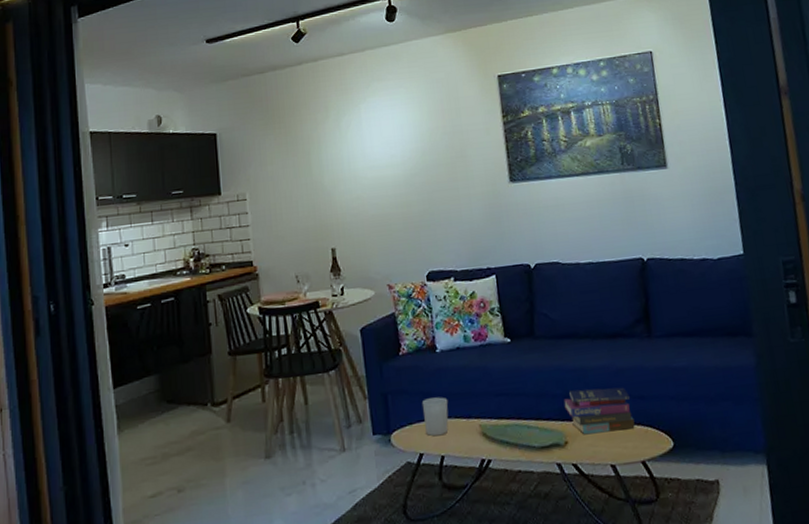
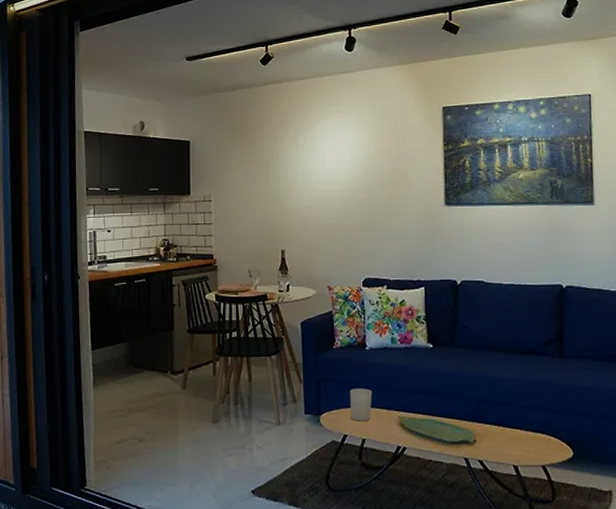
books: present [563,387,635,435] -> none [476,396,539,436]

